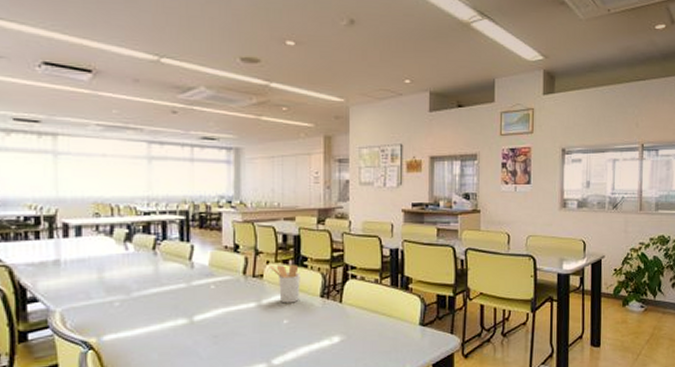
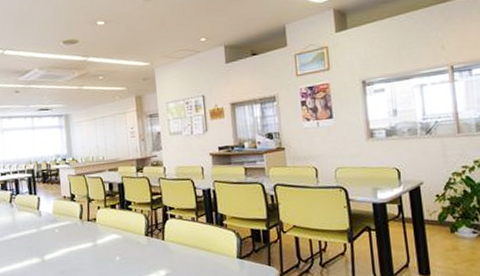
utensil holder: present [270,265,300,304] -> none [101,209,128,243]

